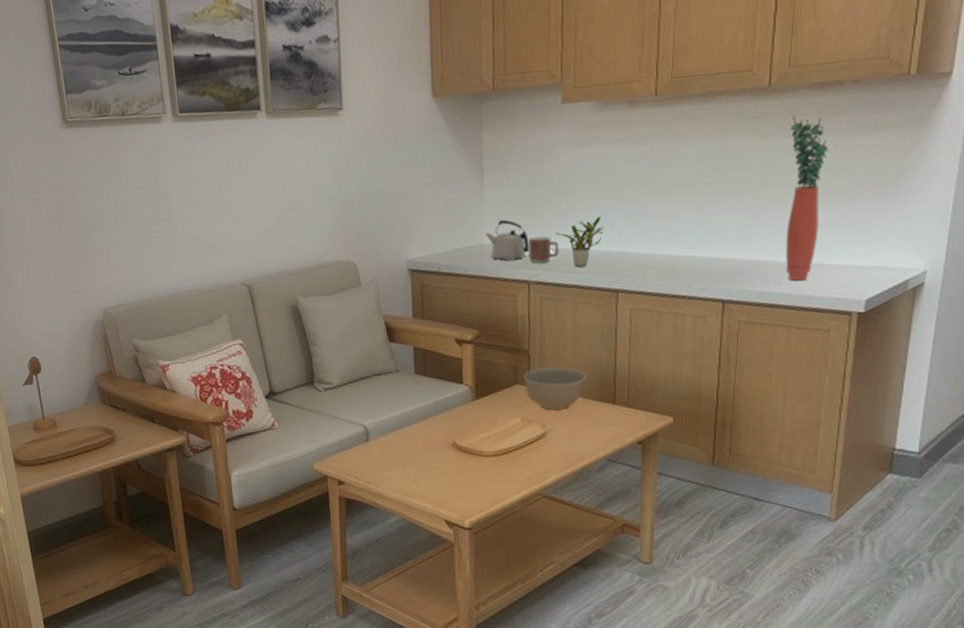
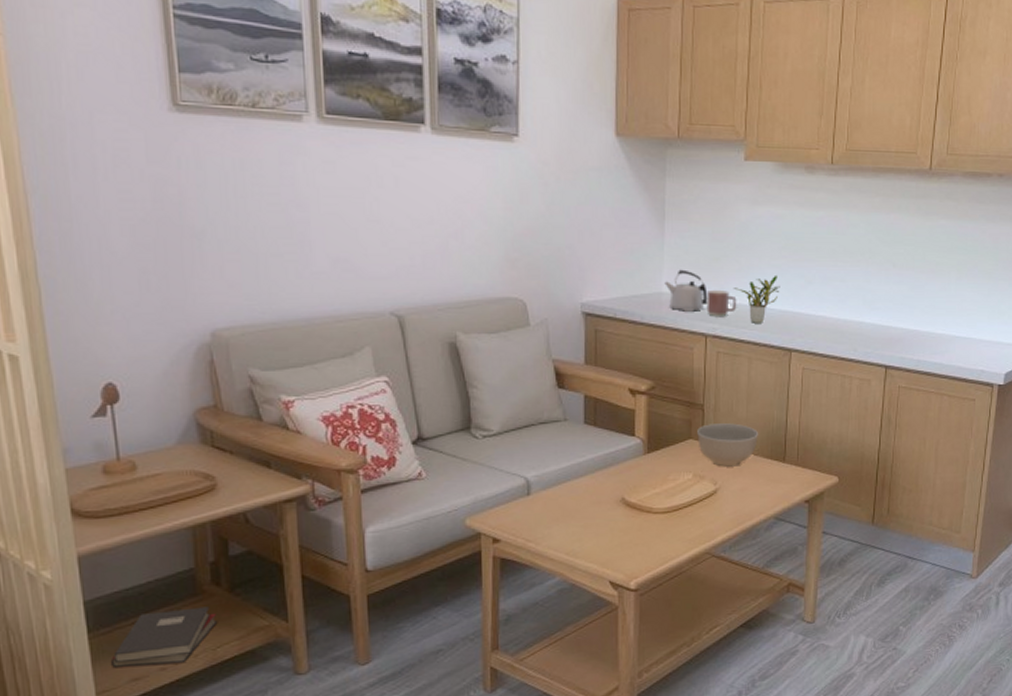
hardback book: none [49,538,123,586] -> present [111,606,218,669]
vase: present [785,116,828,281] -> none [940,200,977,352]

